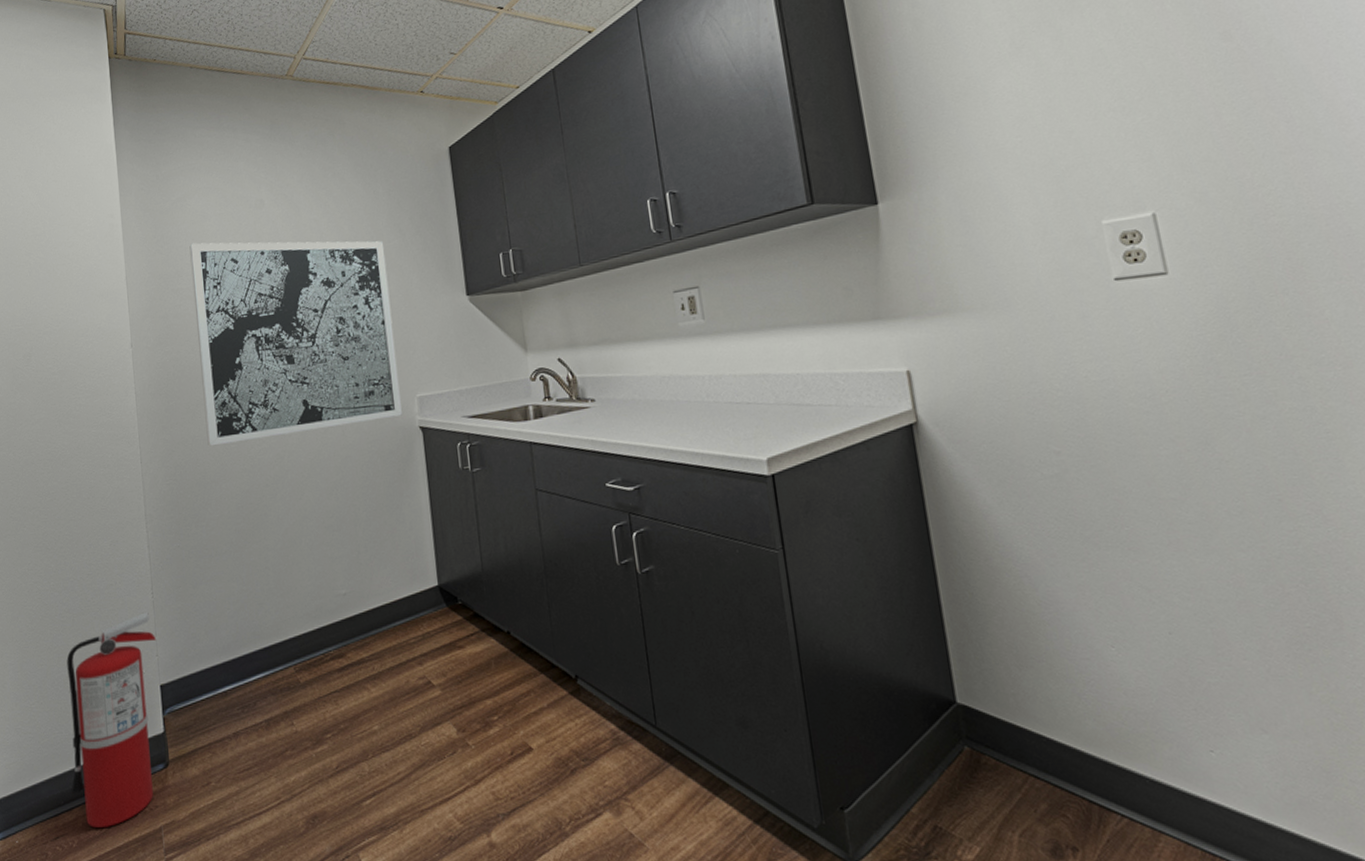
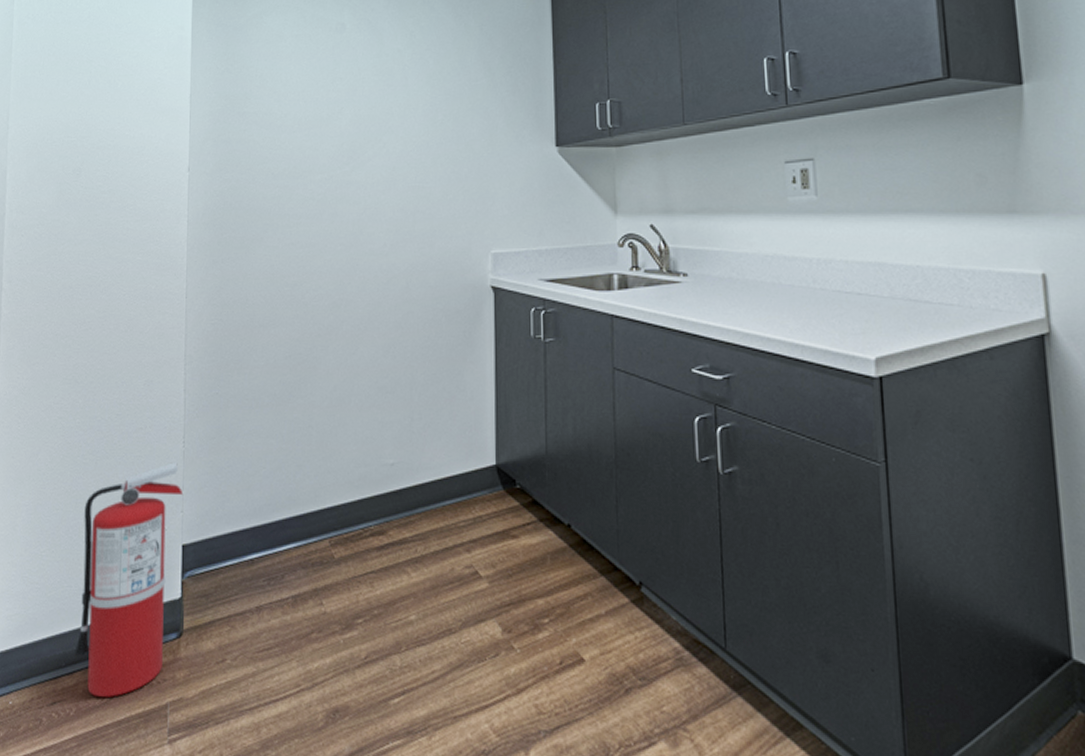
wall art: present [189,241,402,447] -> none [259,64,473,287]

